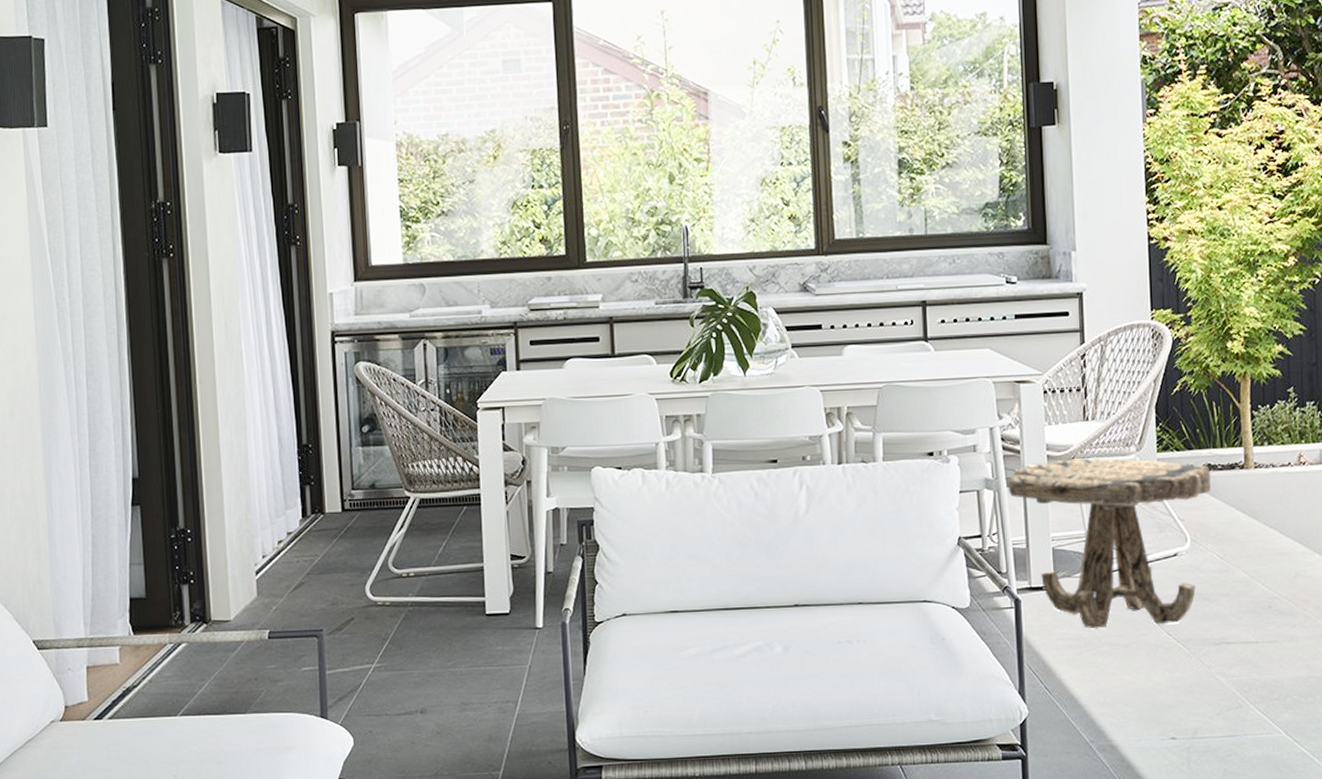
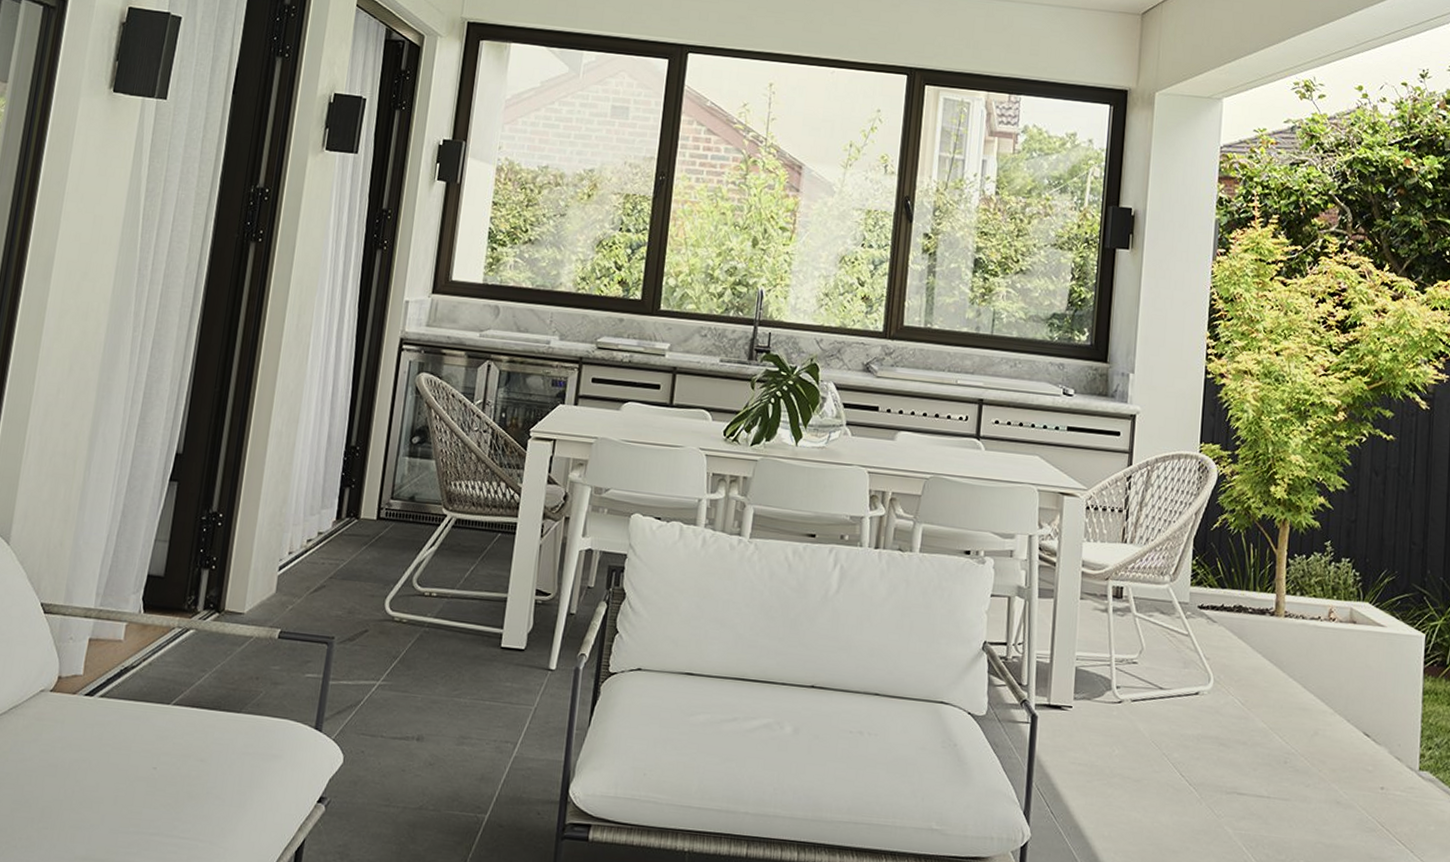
side table: present [1007,458,1212,629] -> none [1039,578,1241,764]

